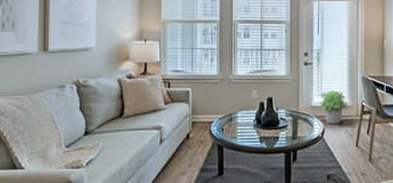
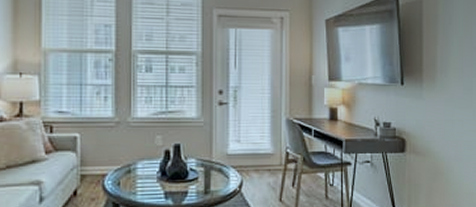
potted plant: present [320,89,349,124] -> none [237,134,271,175]

